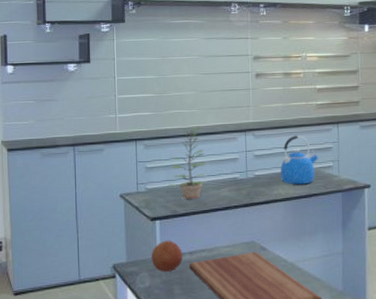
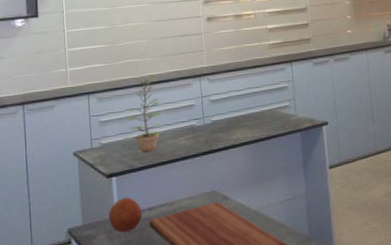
kettle: present [280,135,319,185] -> none [237,77,275,128]

